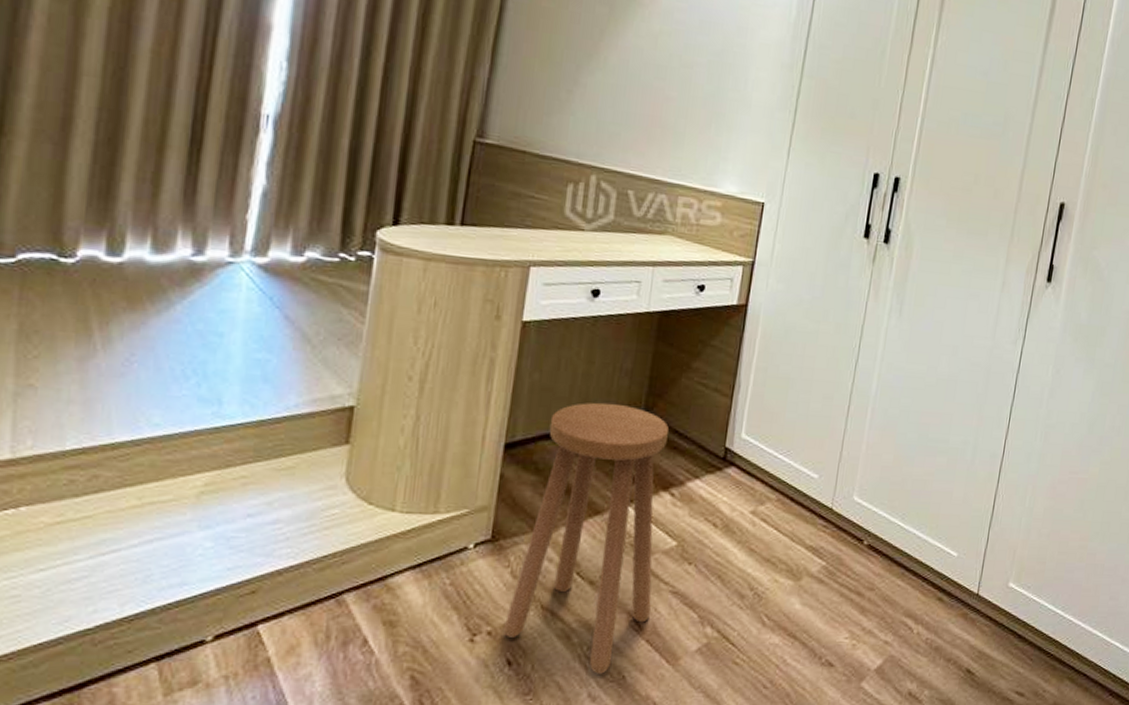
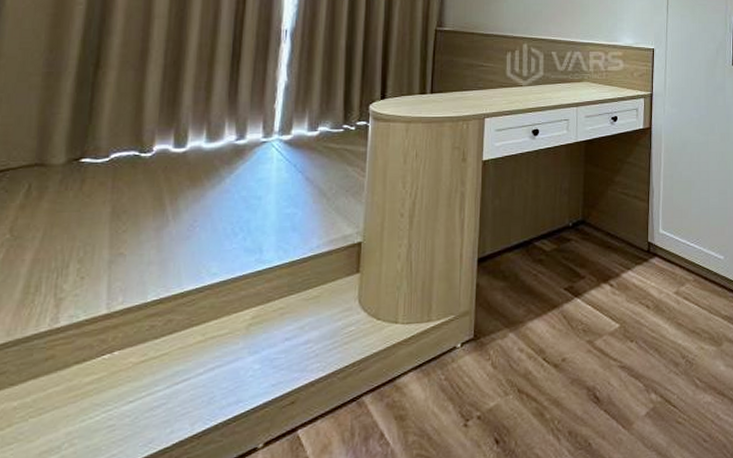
stool: present [503,402,669,674] -> none [489,217,606,444]

